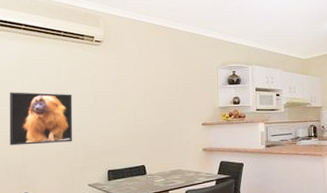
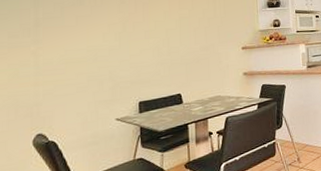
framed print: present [9,92,73,146] -> none [19,21,98,82]

